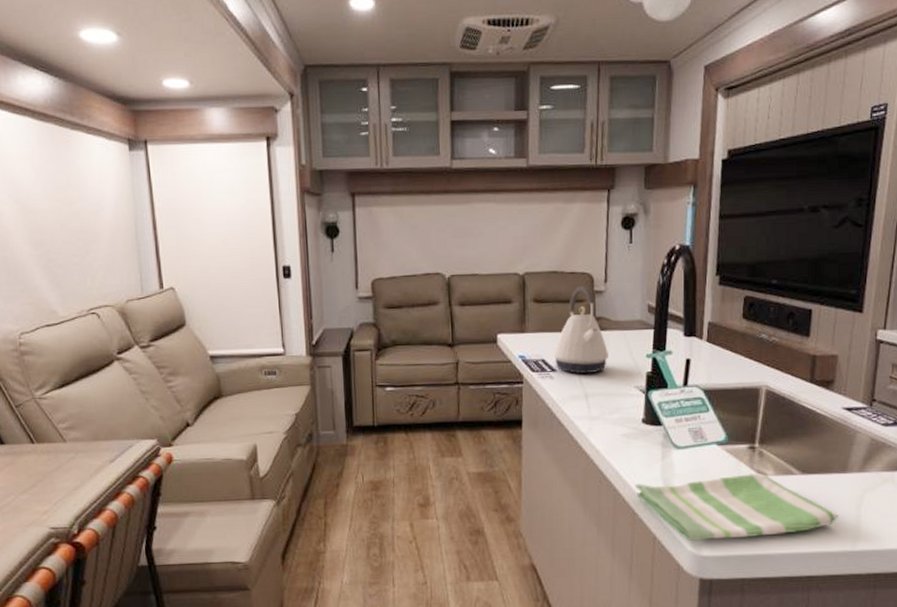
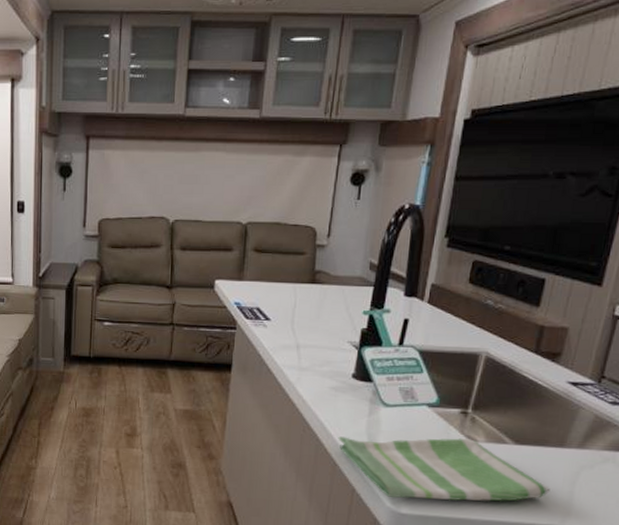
kettle: present [553,286,608,374] -> none [269,239,325,325]

